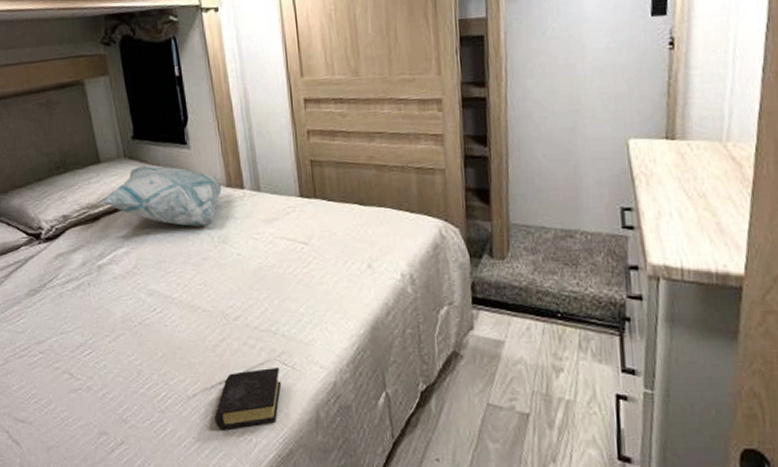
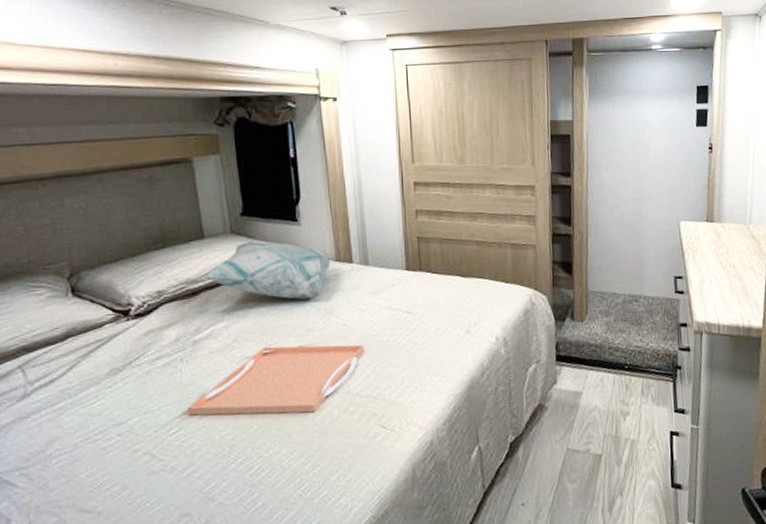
serving tray: none [97,274,260,344] -> present [187,344,364,416]
book: present [214,367,282,431] -> none [309,430,380,499]

